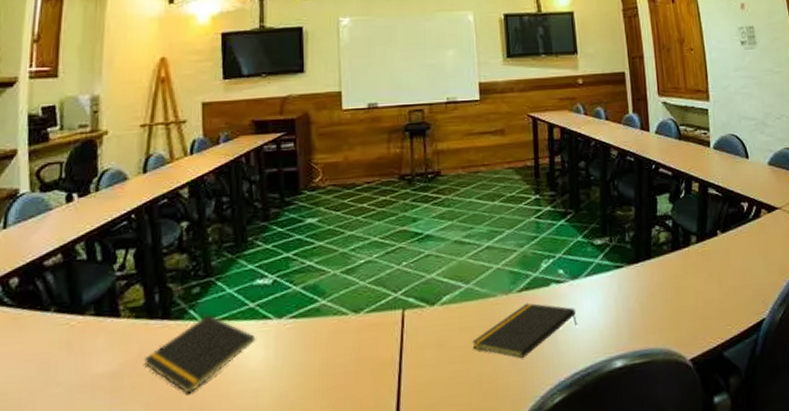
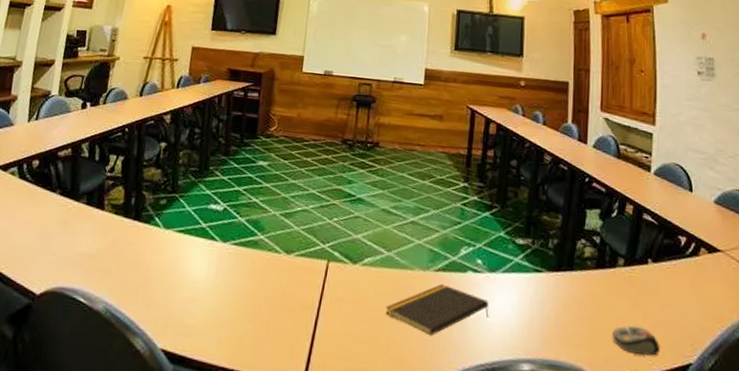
notepad: present [144,315,256,394] -> none [115,225,203,288]
computer mouse: none [694,296,737,323] -> present [612,325,660,356]

